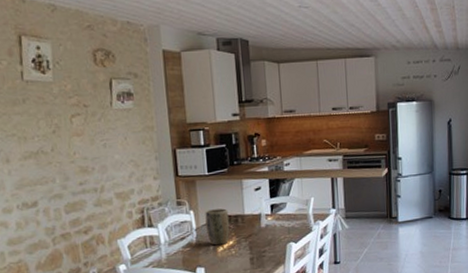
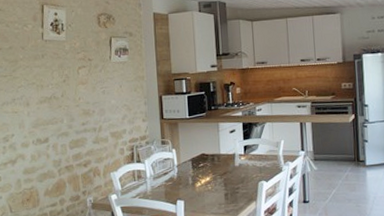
plant pot: present [205,208,230,246] -> none [185,148,207,181]

